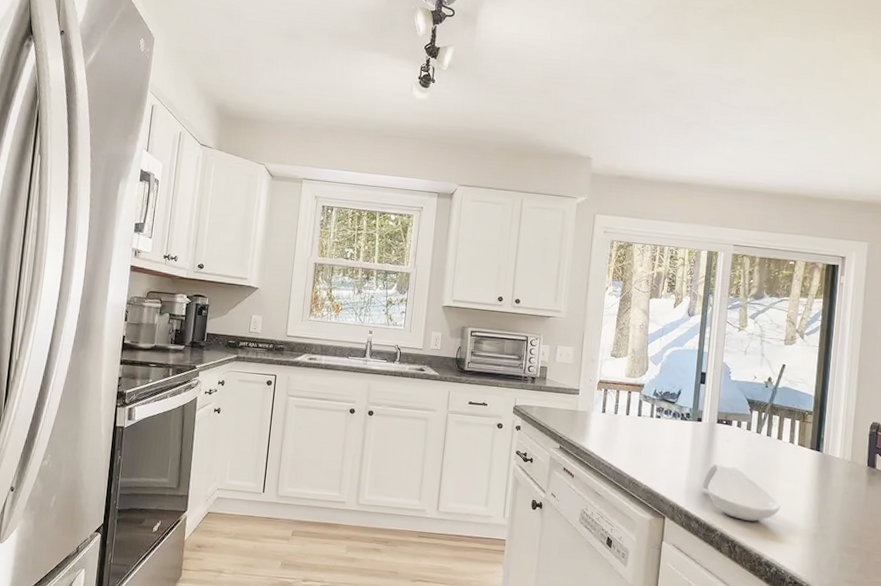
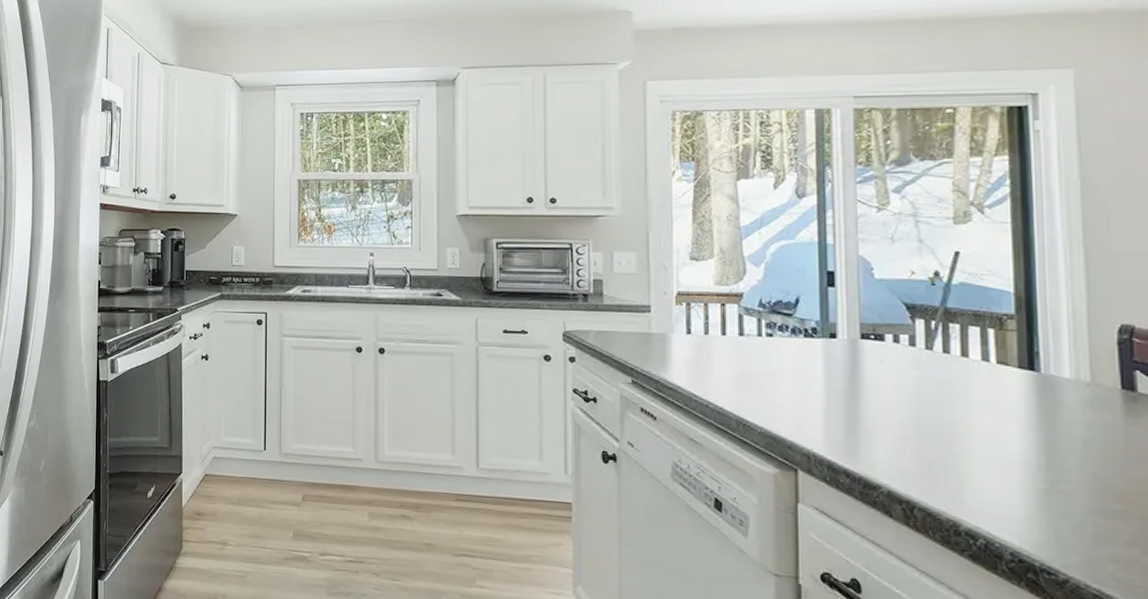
spoon rest: present [702,462,781,521] -> none [849,393,980,473]

